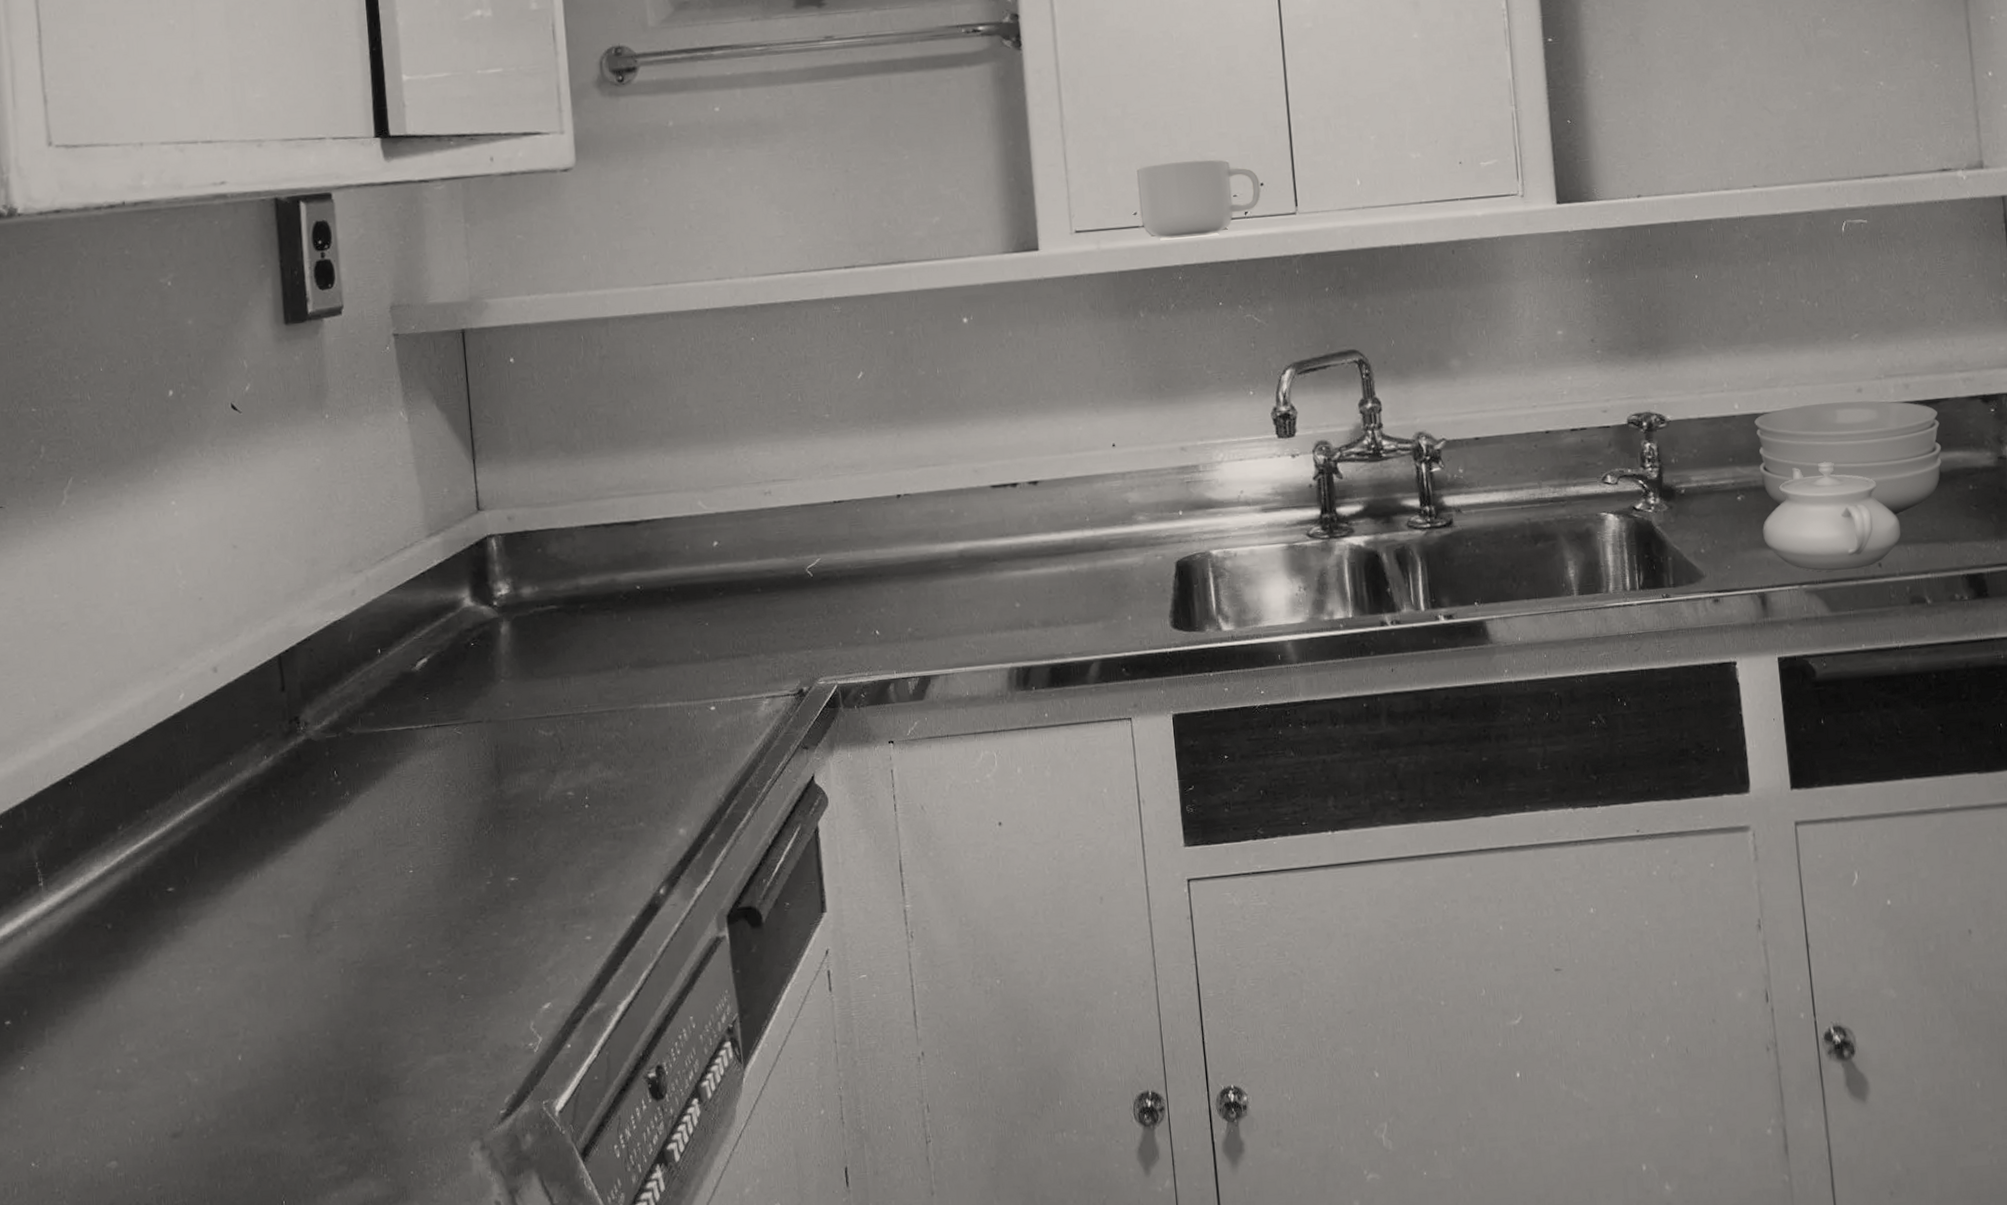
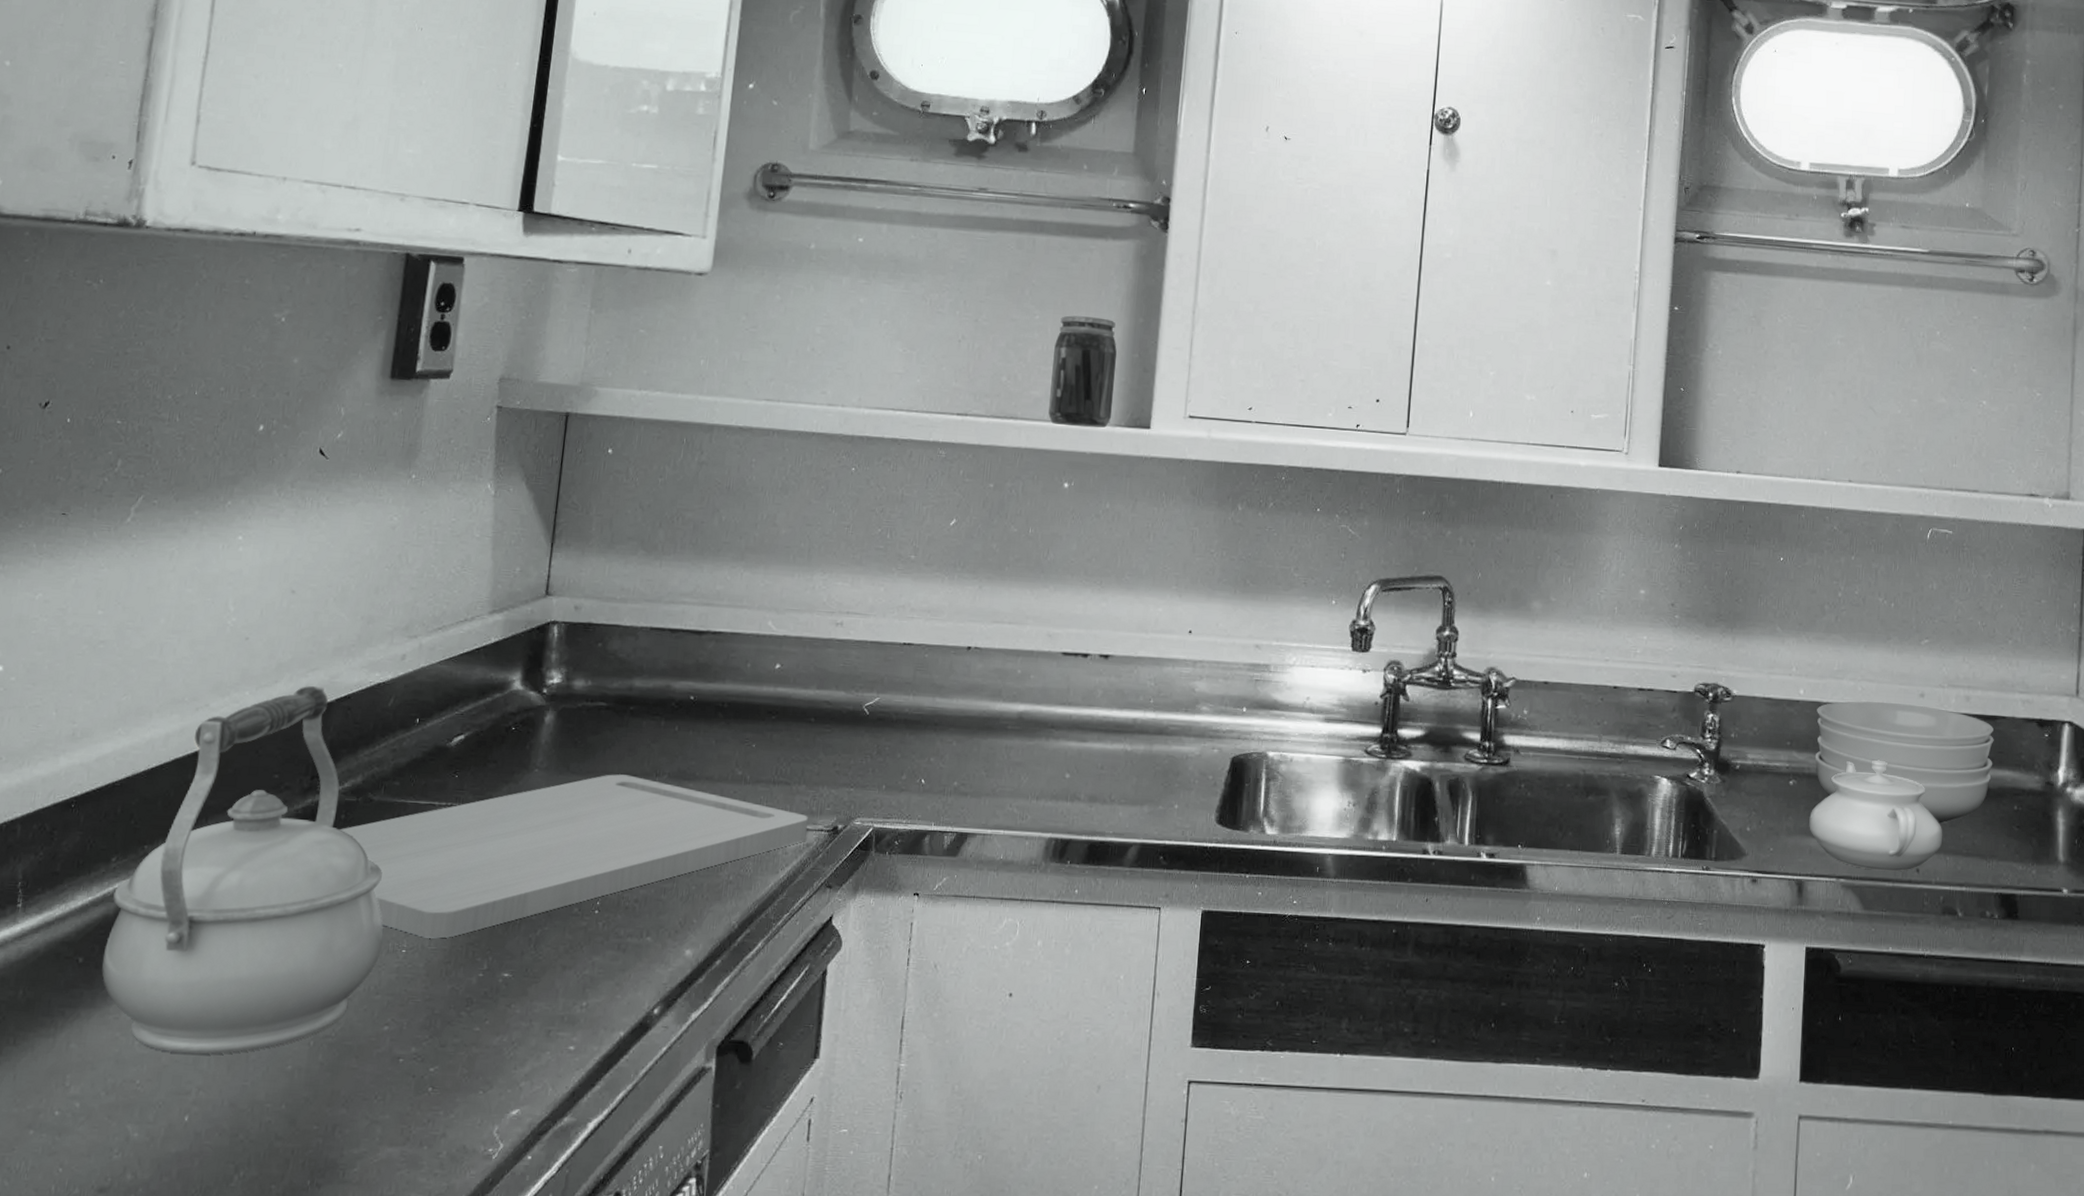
kettle: none [127,633,390,999] -> present [101,686,384,1055]
cutting board: none [327,671,775,856] -> present [340,774,808,939]
jar: none [929,147,998,262] -> present [1048,315,1117,429]
cup: present [1136,160,1260,239] -> none [1255,364,1376,441]

